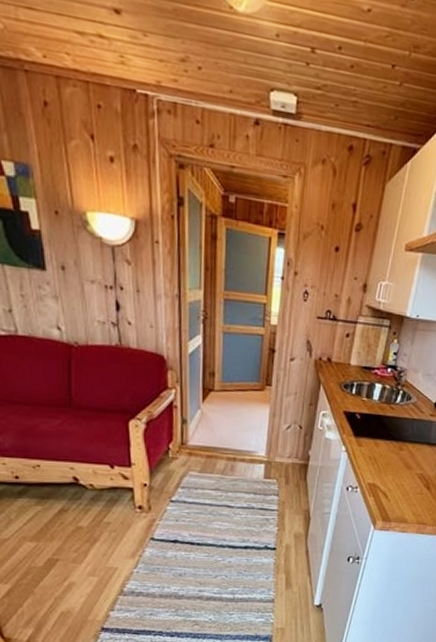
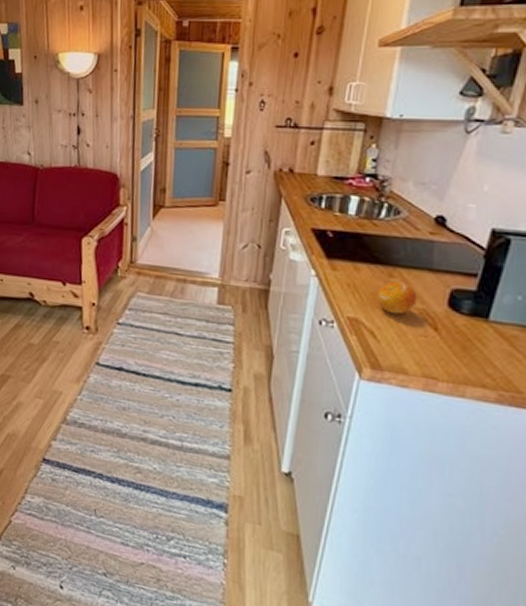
fruit: none [390,453,418,479] -> present [377,281,417,315]

